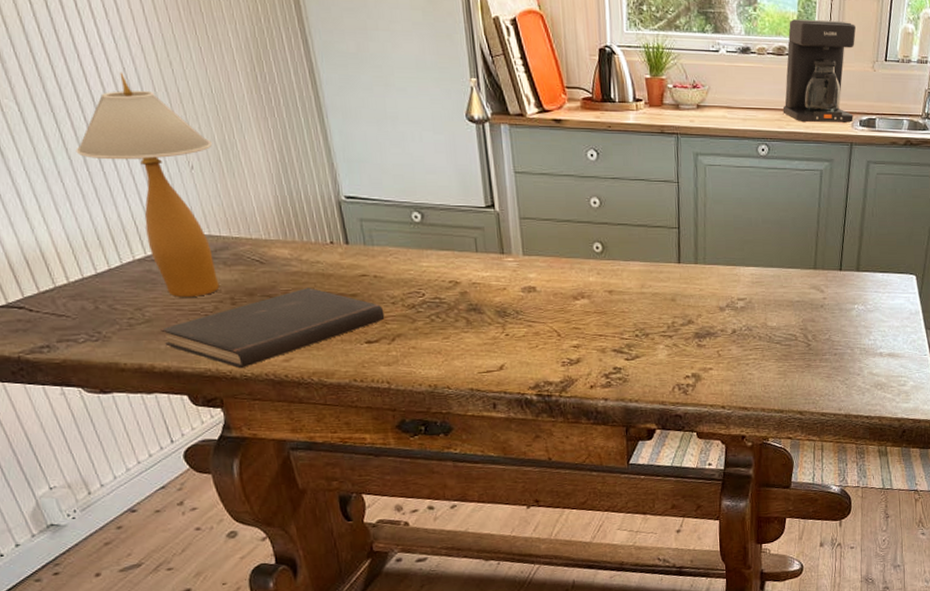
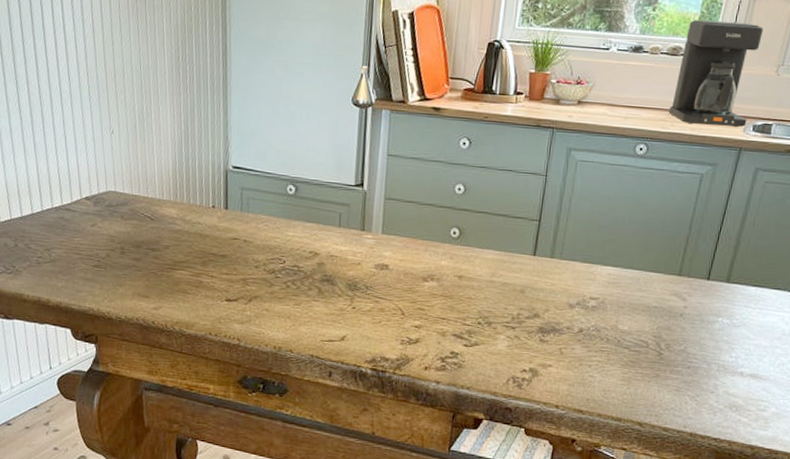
table lamp: present [75,72,220,297] -> none [27,49,133,244]
hardcover book: present [160,288,385,369] -> none [60,245,247,312]

